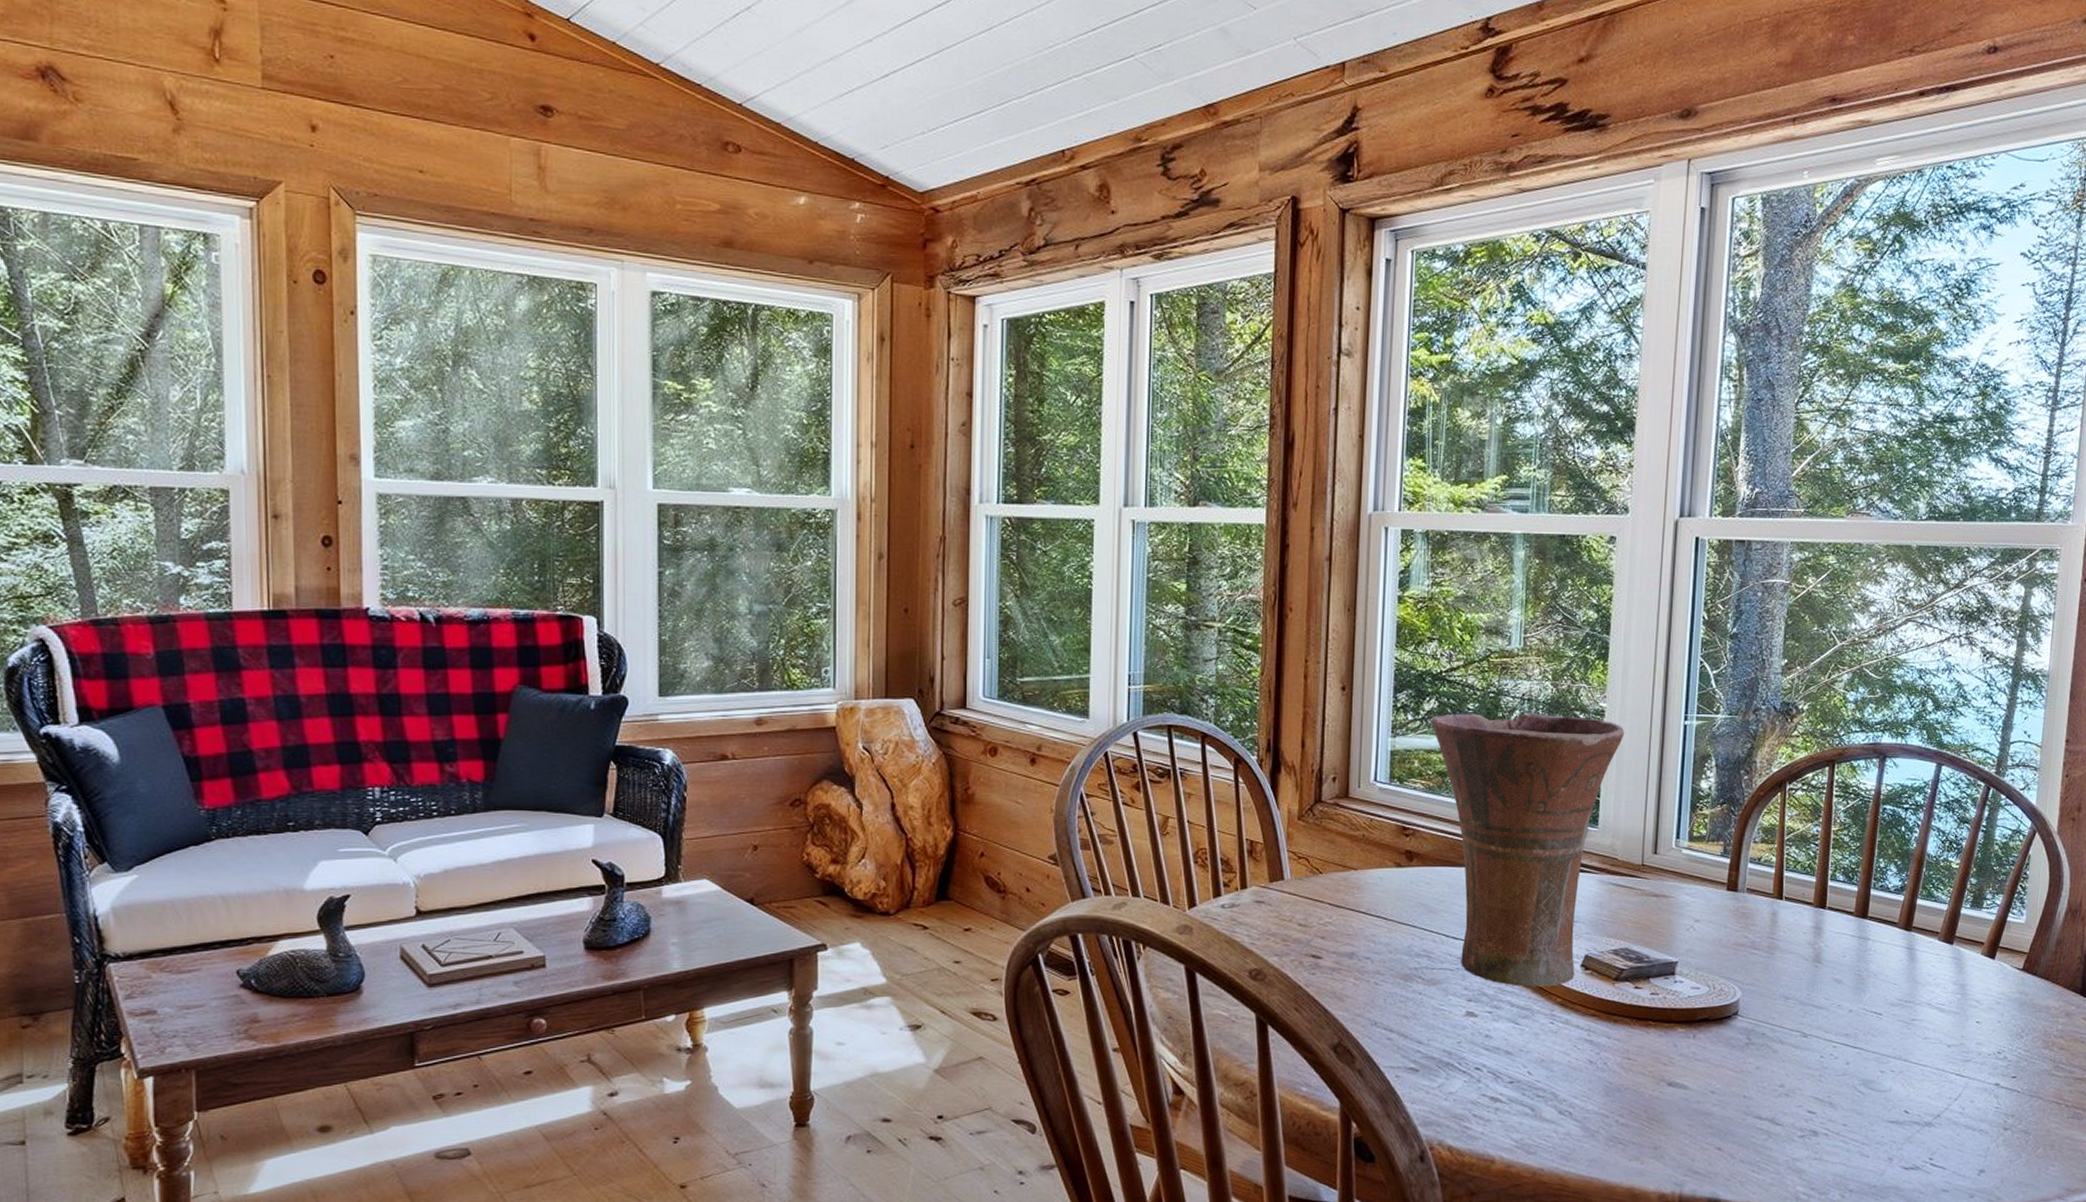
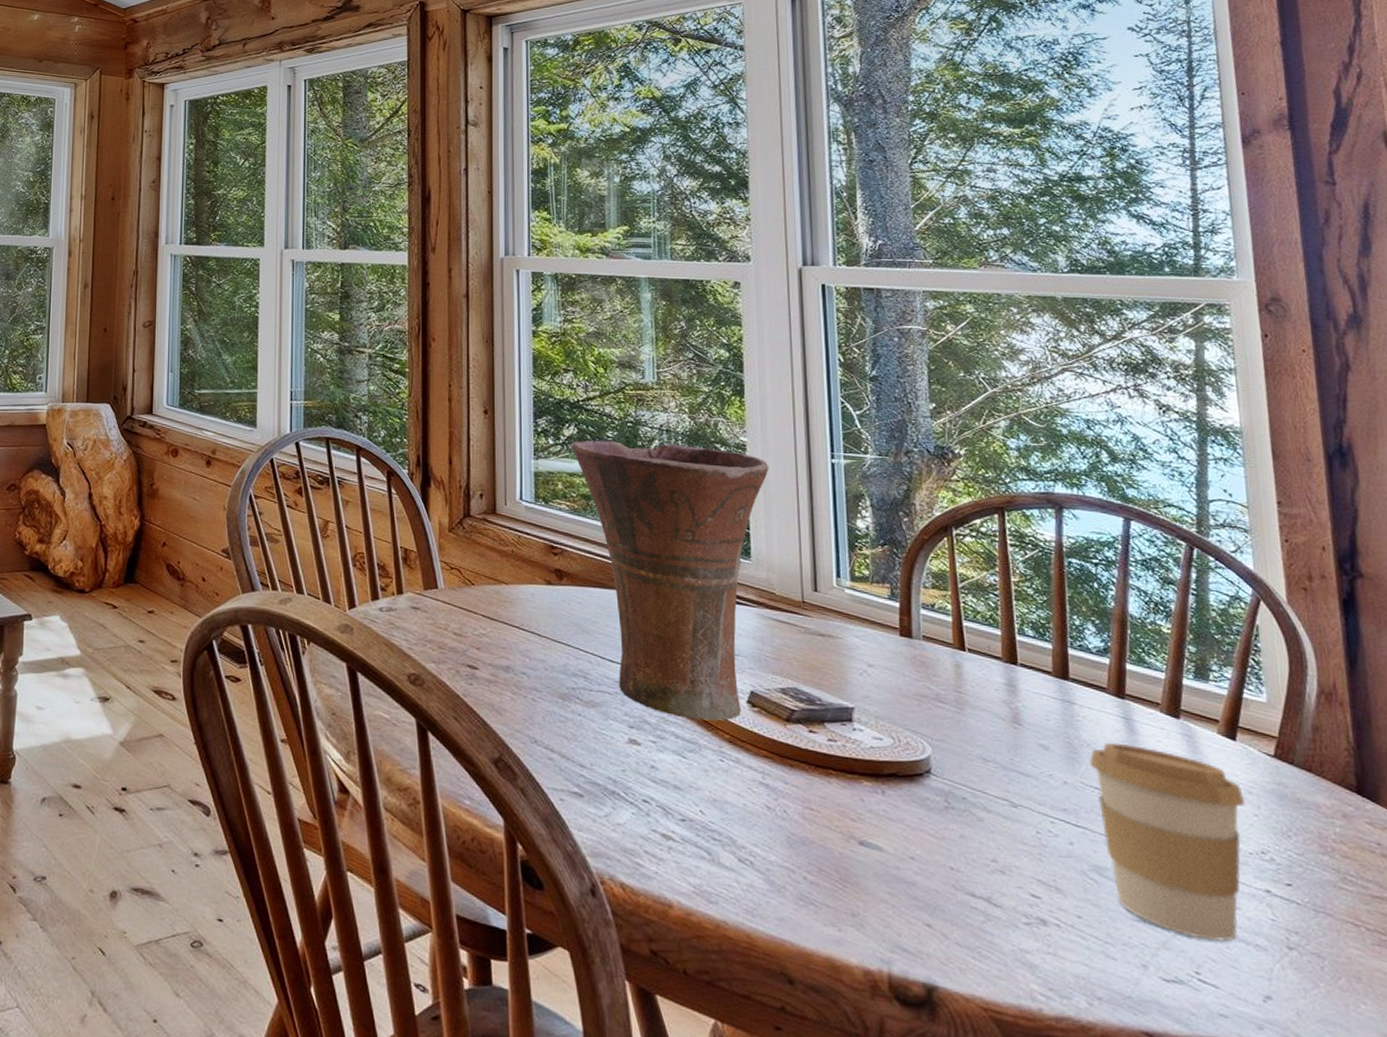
coffee cup: none [1872,971,1993,1132] -> present [1088,742,1246,942]

